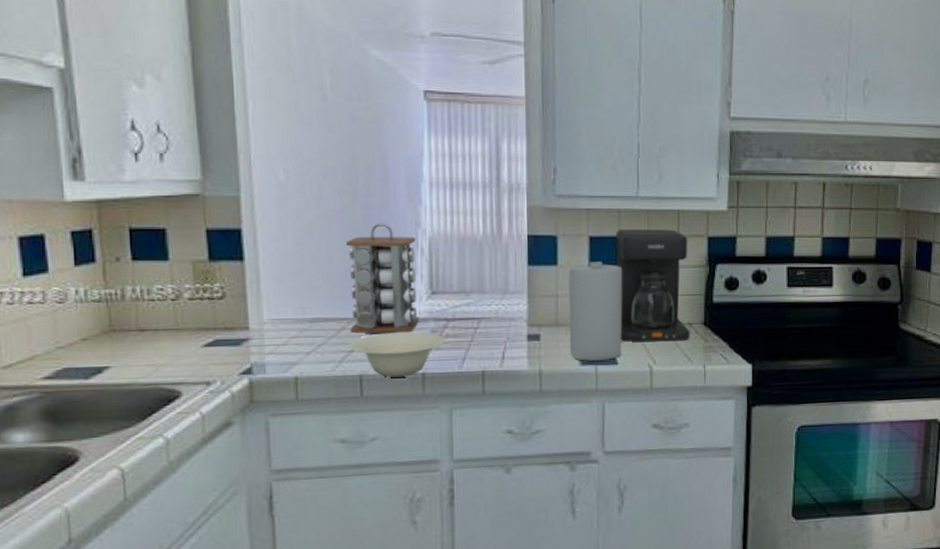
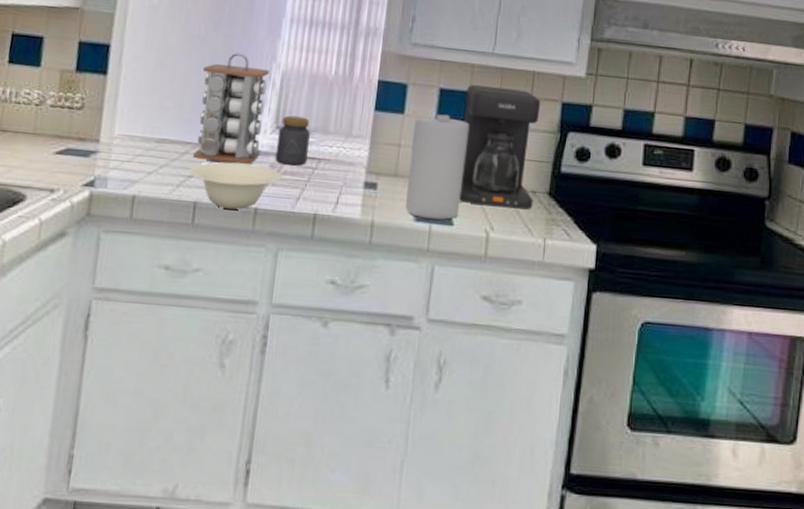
jar: none [434,279,467,328] -> present [275,115,310,166]

